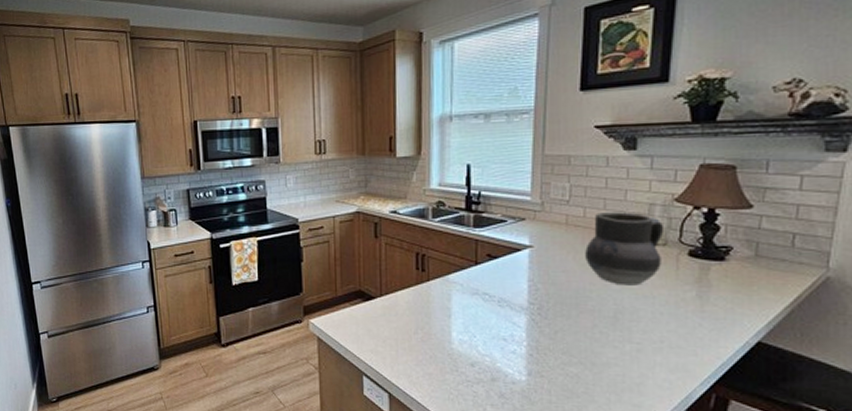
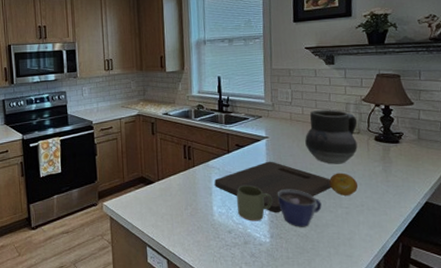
cutting board: none [455,277,618,344] -> present [214,161,331,212]
mug: none [483,306,533,354] -> present [236,184,273,221]
cup: none [540,315,603,365] -> present [277,189,322,227]
fruit: none [616,297,658,327] -> present [329,172,359,196]

